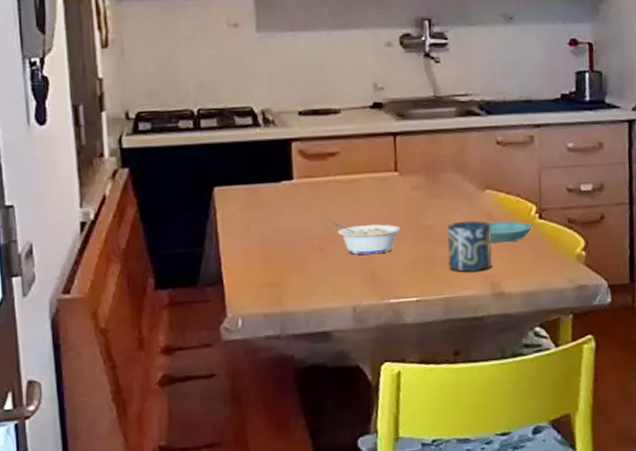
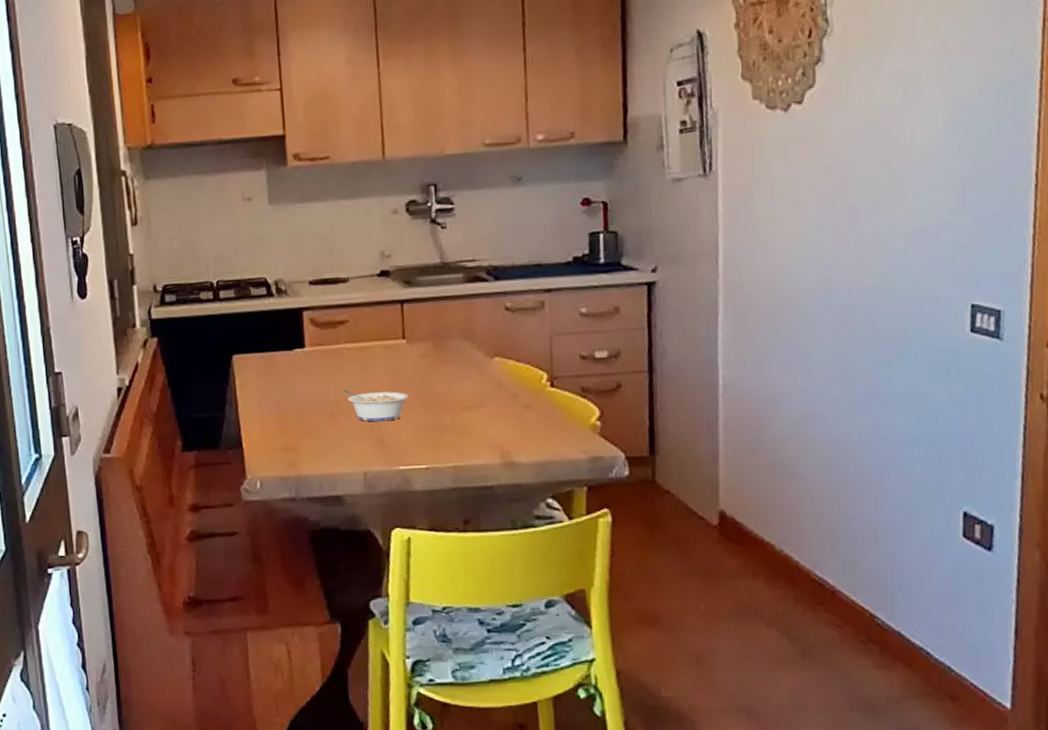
cup: present [446,220,492,273] -> none [455,388,502,441]
saucer: present [488,221,532,243] -> none [497,389,543,412]

